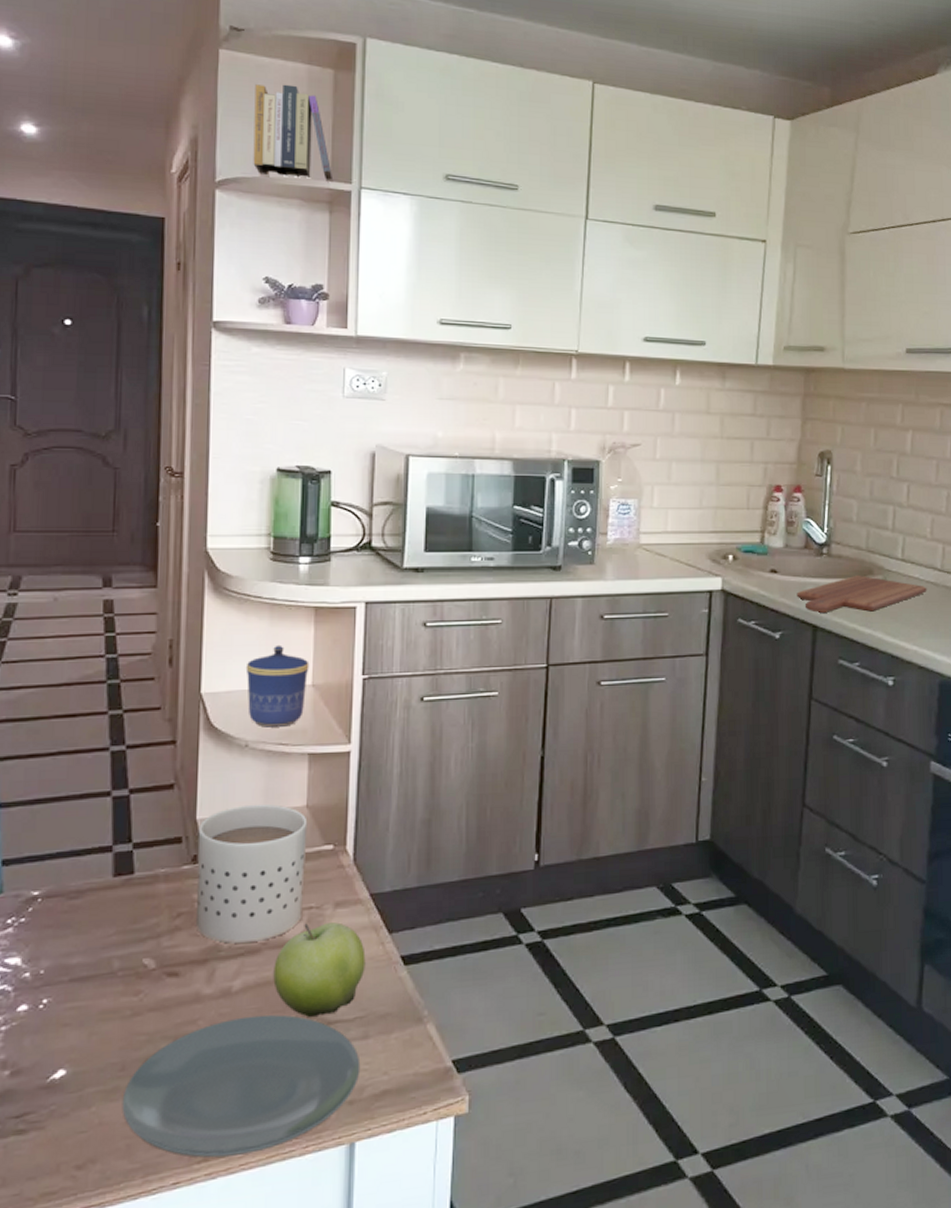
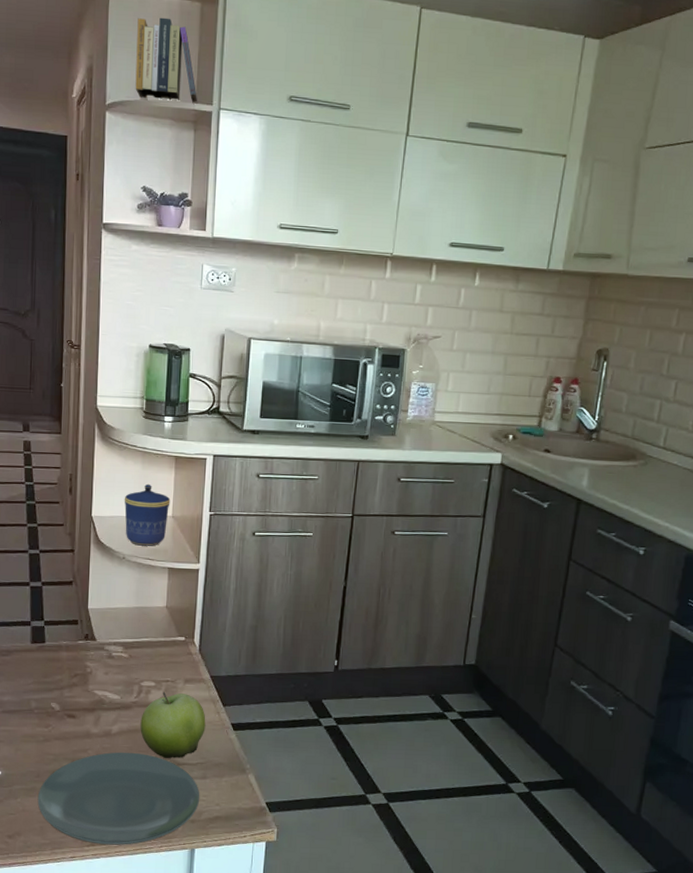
mug: present [195,804,308,944] -> none [87,601,167,701]
cutting board: present [796,575,927,613] -> none [565,458,684,491]

